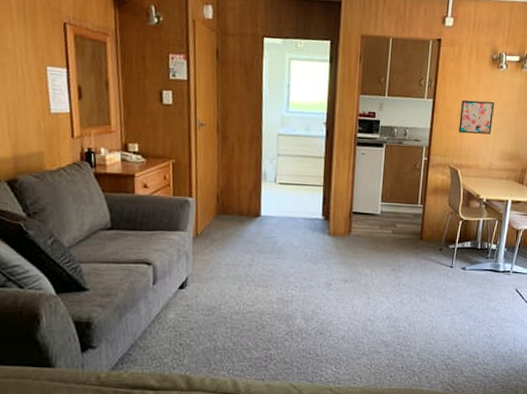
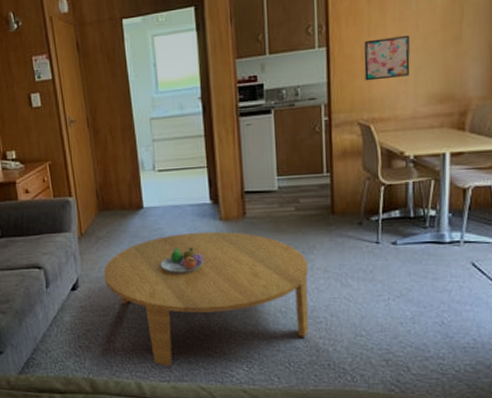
coffee table: none [214,243,397,366] -> present [103,231,309,367]
fruit bowl: none [271,255,310,281] -> present [161,246,204,274]

